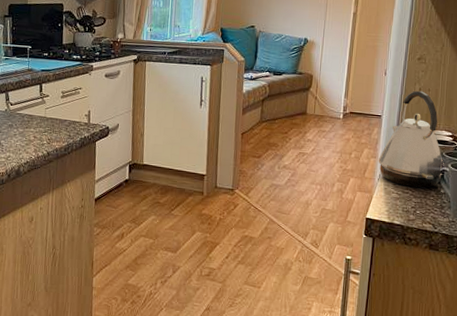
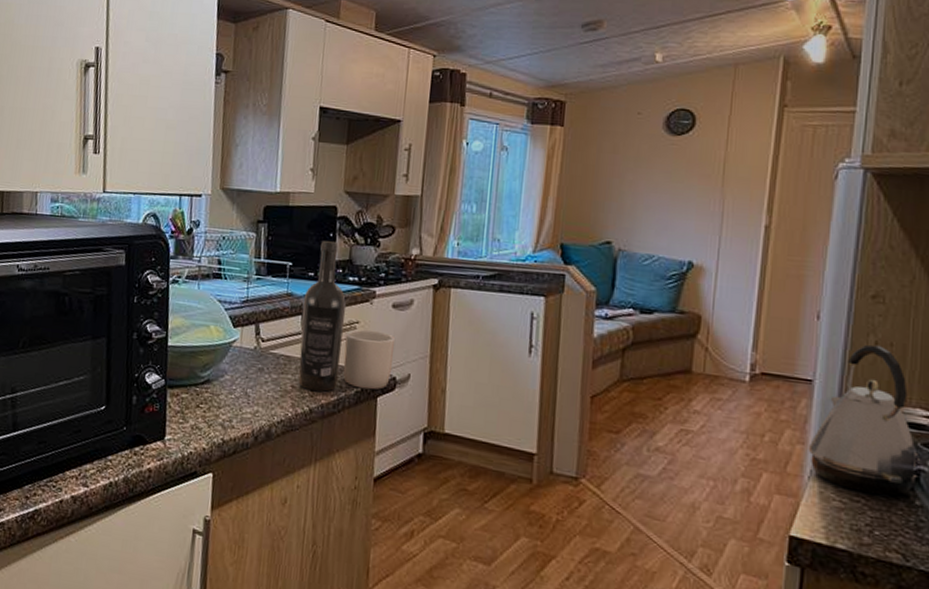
wine bottle: none [39,29,72,140] -> present [298,240,347,392]
mug: none [71,93,108,137] -> present [343,329,396,390]

